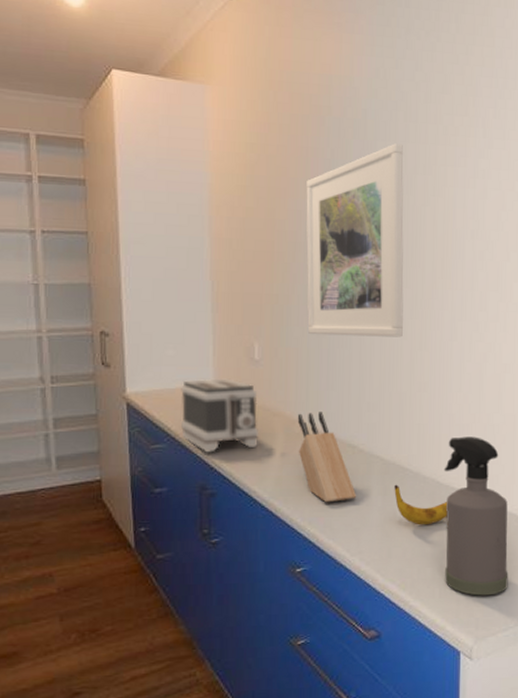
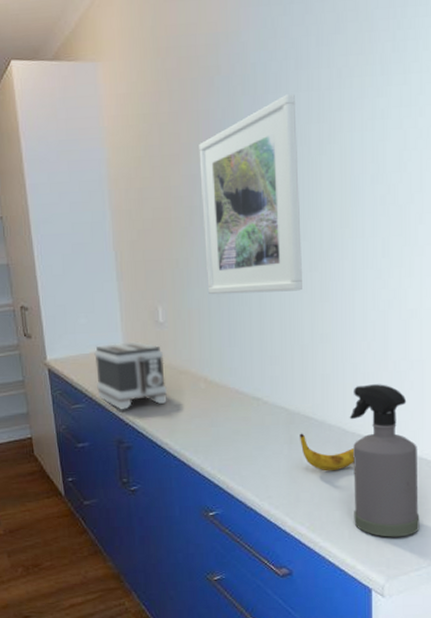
knife block: present [297,410,357,503] -> none [202,366,263,452]

